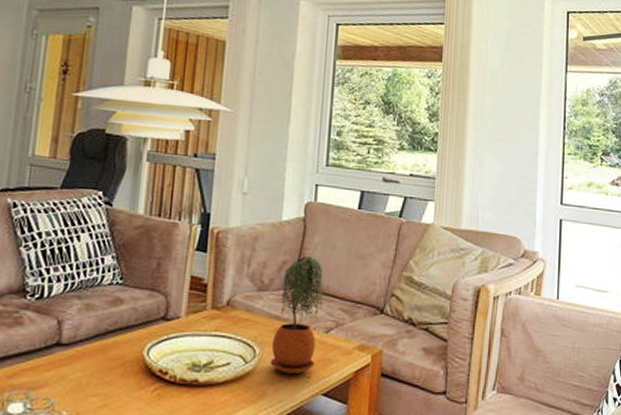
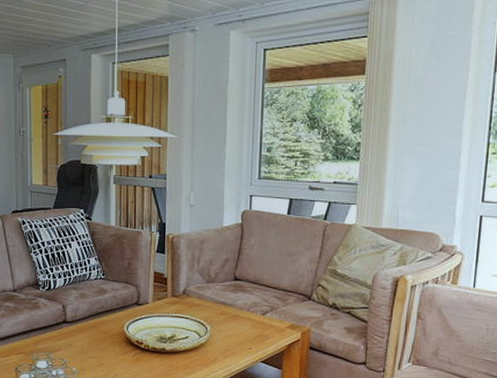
potted plant: present [270,255,324,375] -> none [219,254,260,346]

